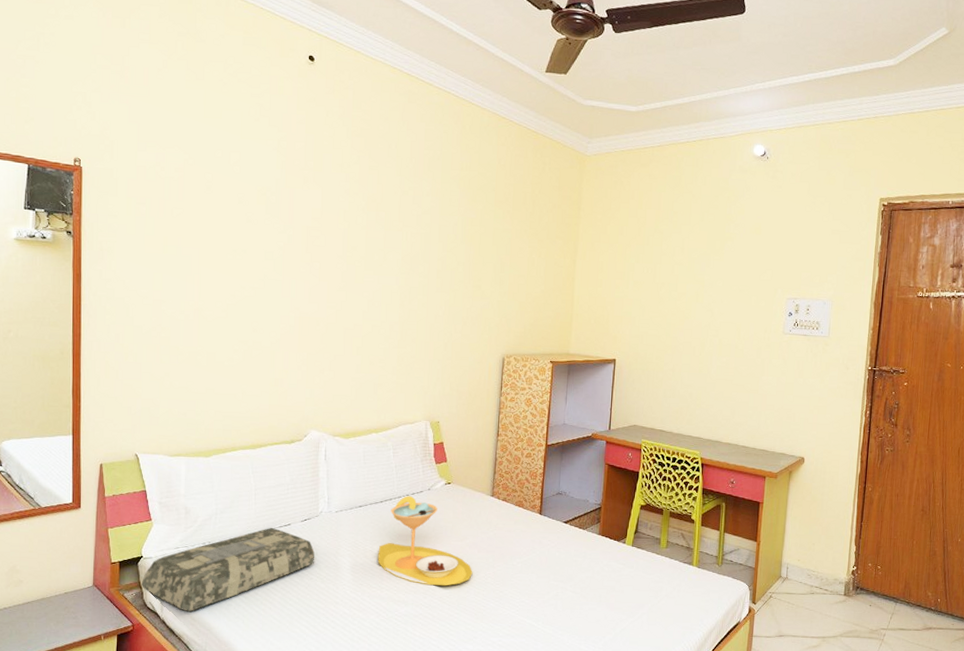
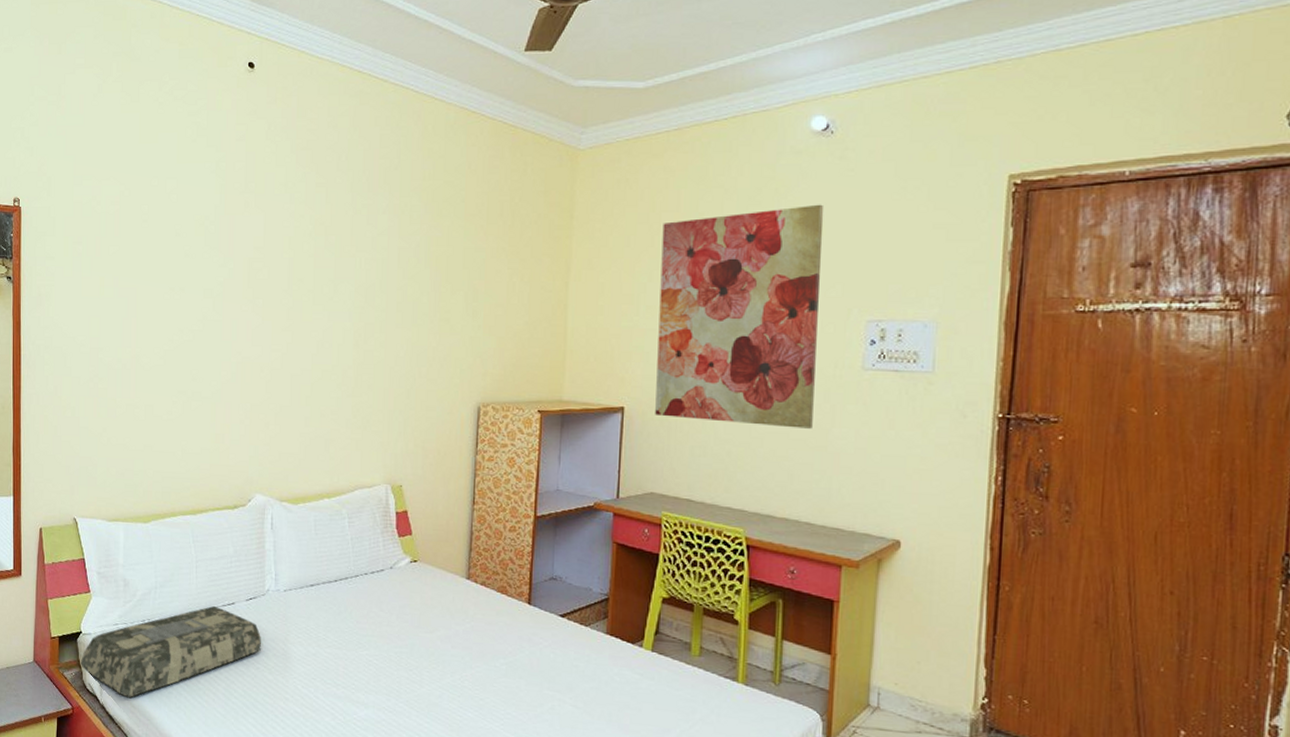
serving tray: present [377,496,473,586] -> none [332,575,446,688]
wall art: none [639,210,761,377] -> present [655,204,825,429]

